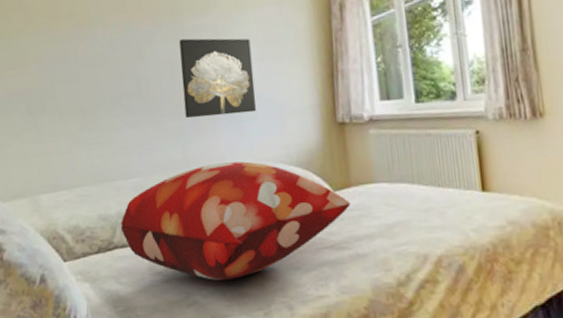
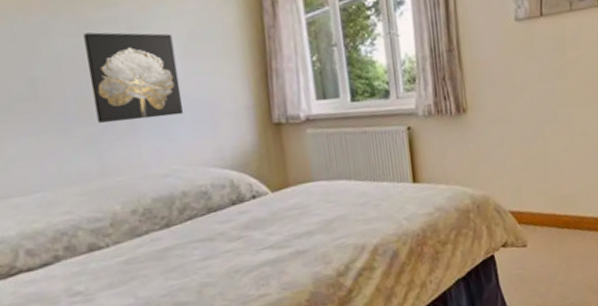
decorative pillow: present [121,161,351,280] -> none [23,167,290,294]

